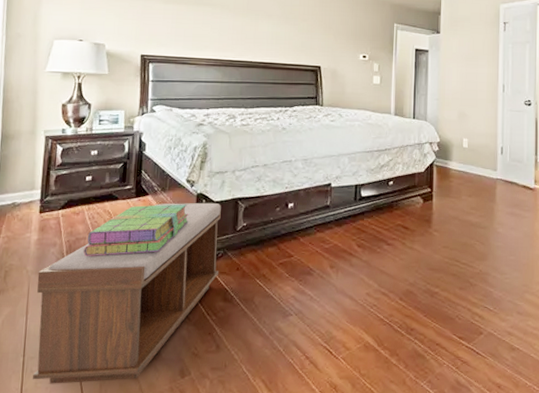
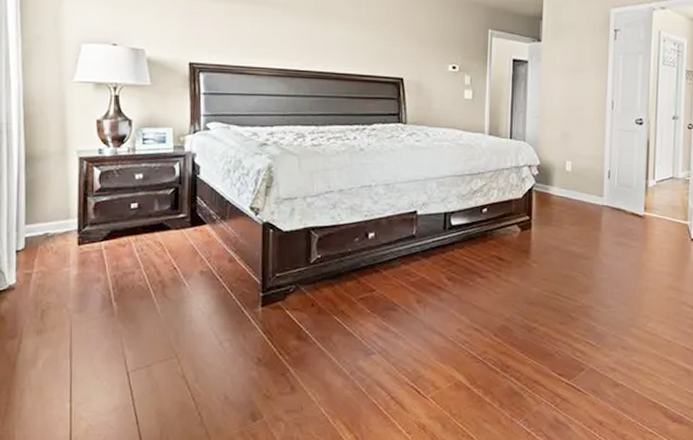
bench: present [32,202,221,384] -> none [80,232,292,431]
stack of books: present [83,204,189,256] -> none [133,234,254,293]

